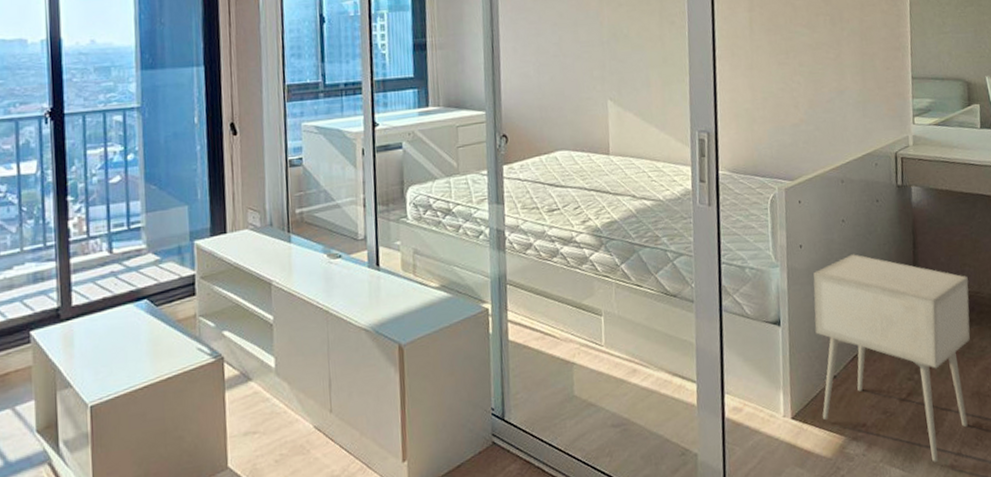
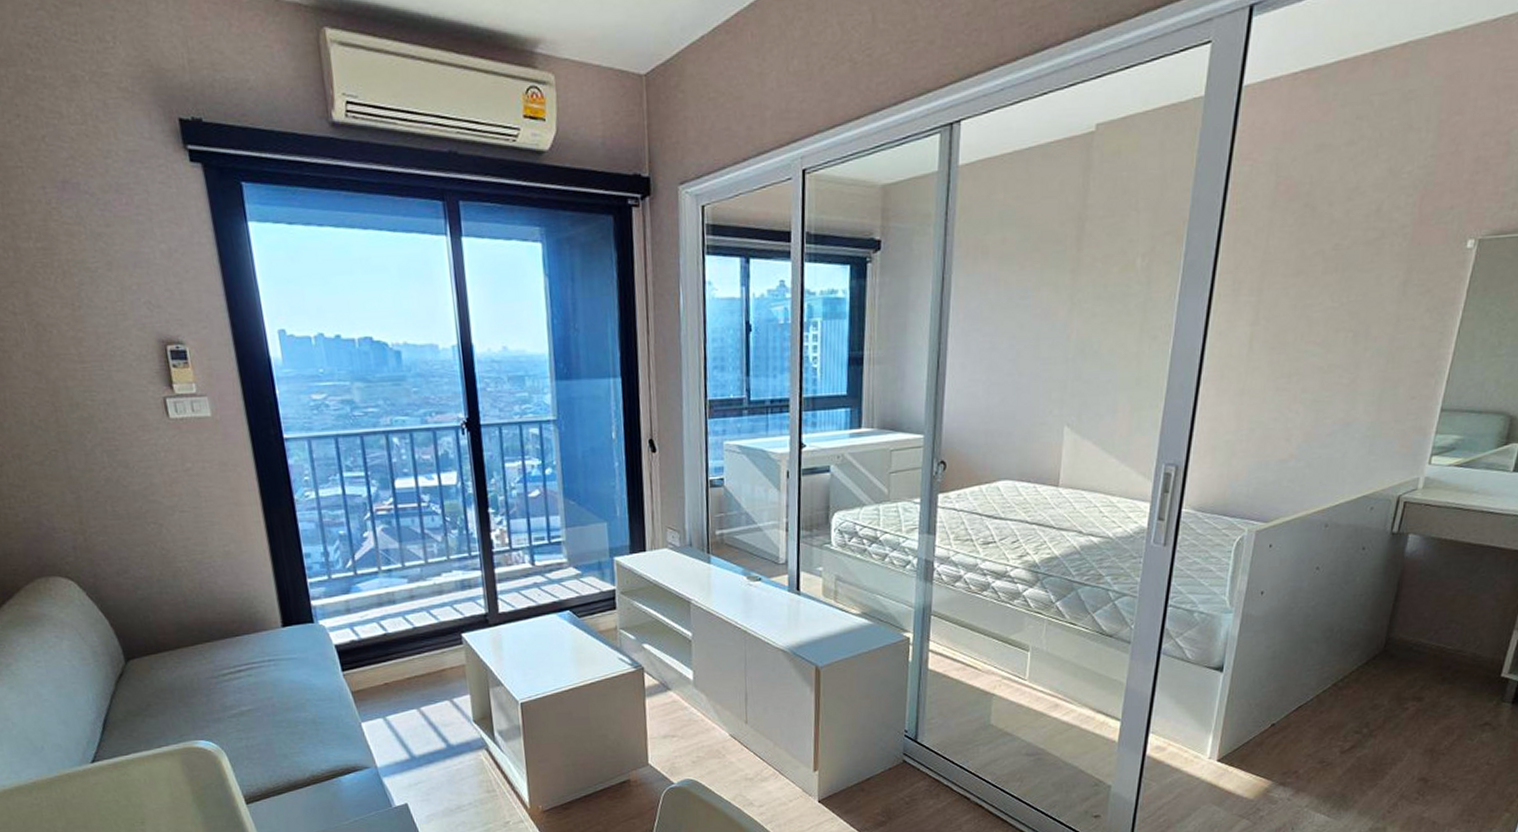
nightstand: present [813,254,970,462] -> none [1252,604,1452,812]

